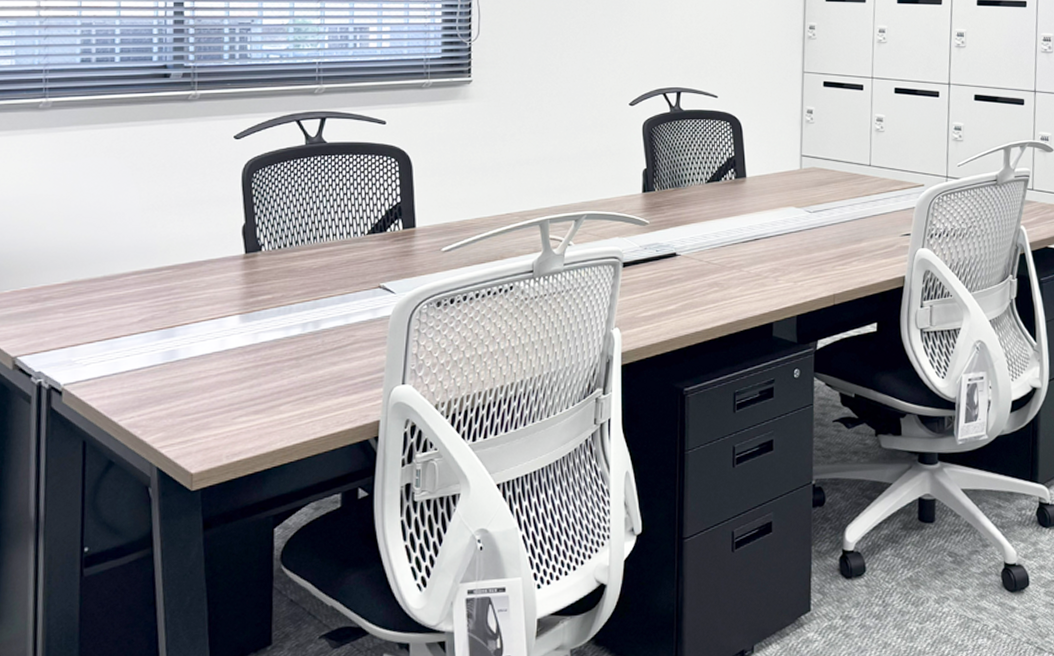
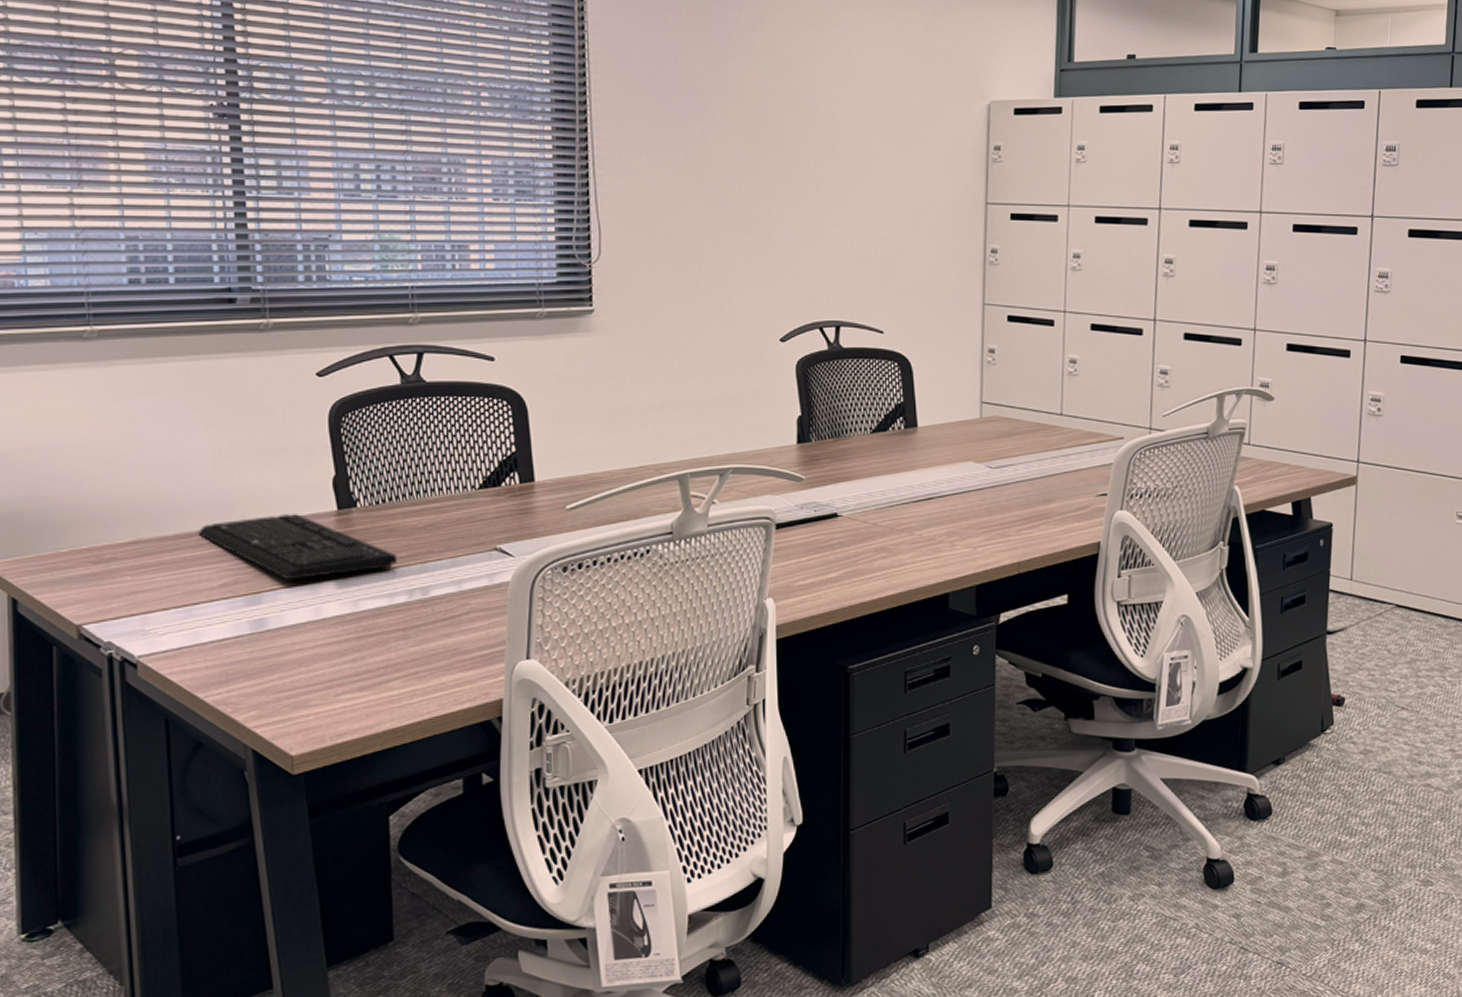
keyboard: none [124,256,294,316] -> present [198,513,397,581]

